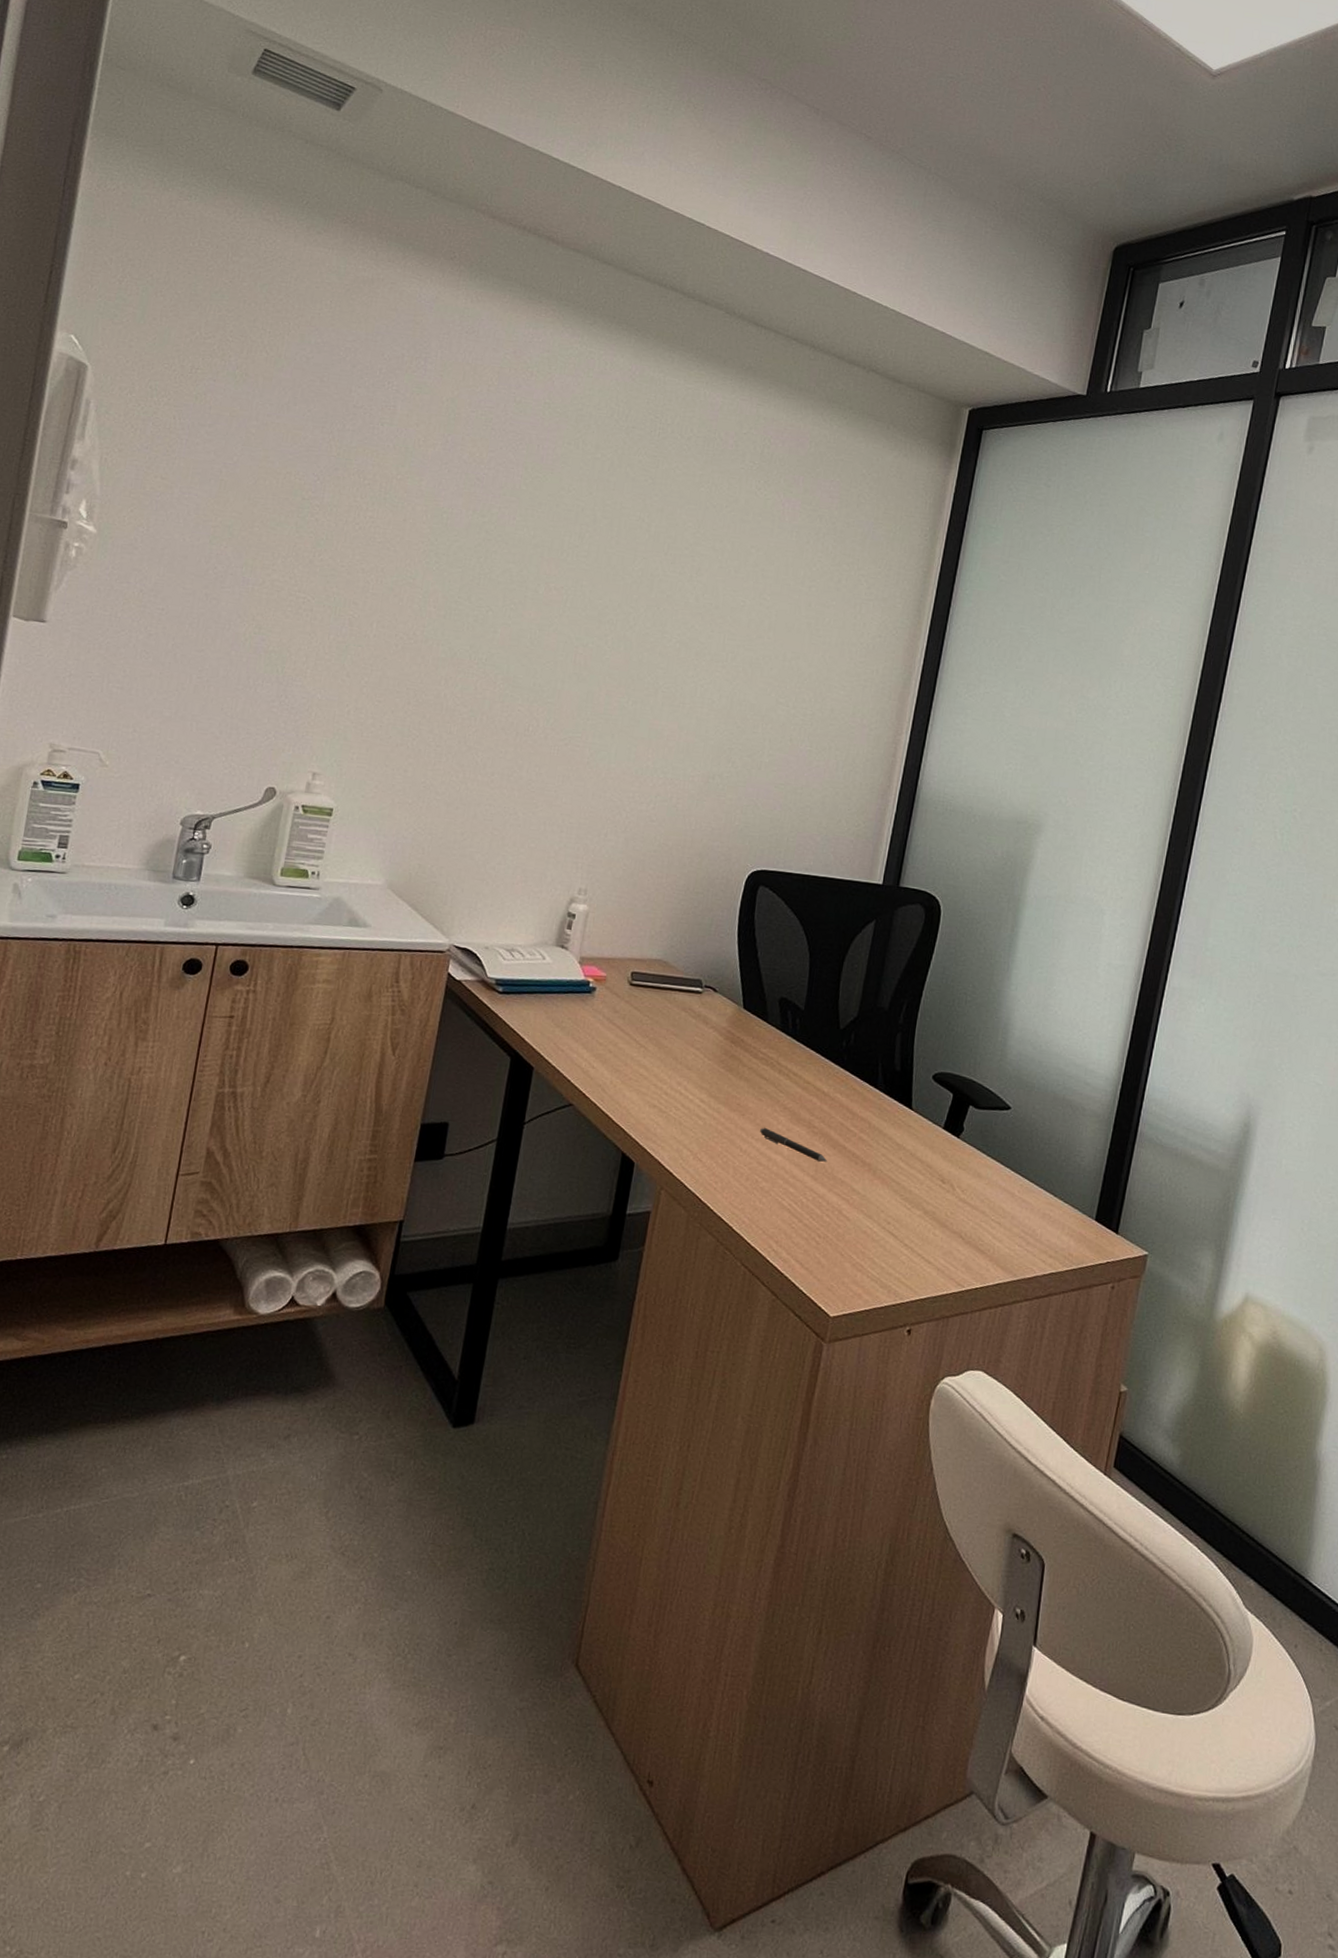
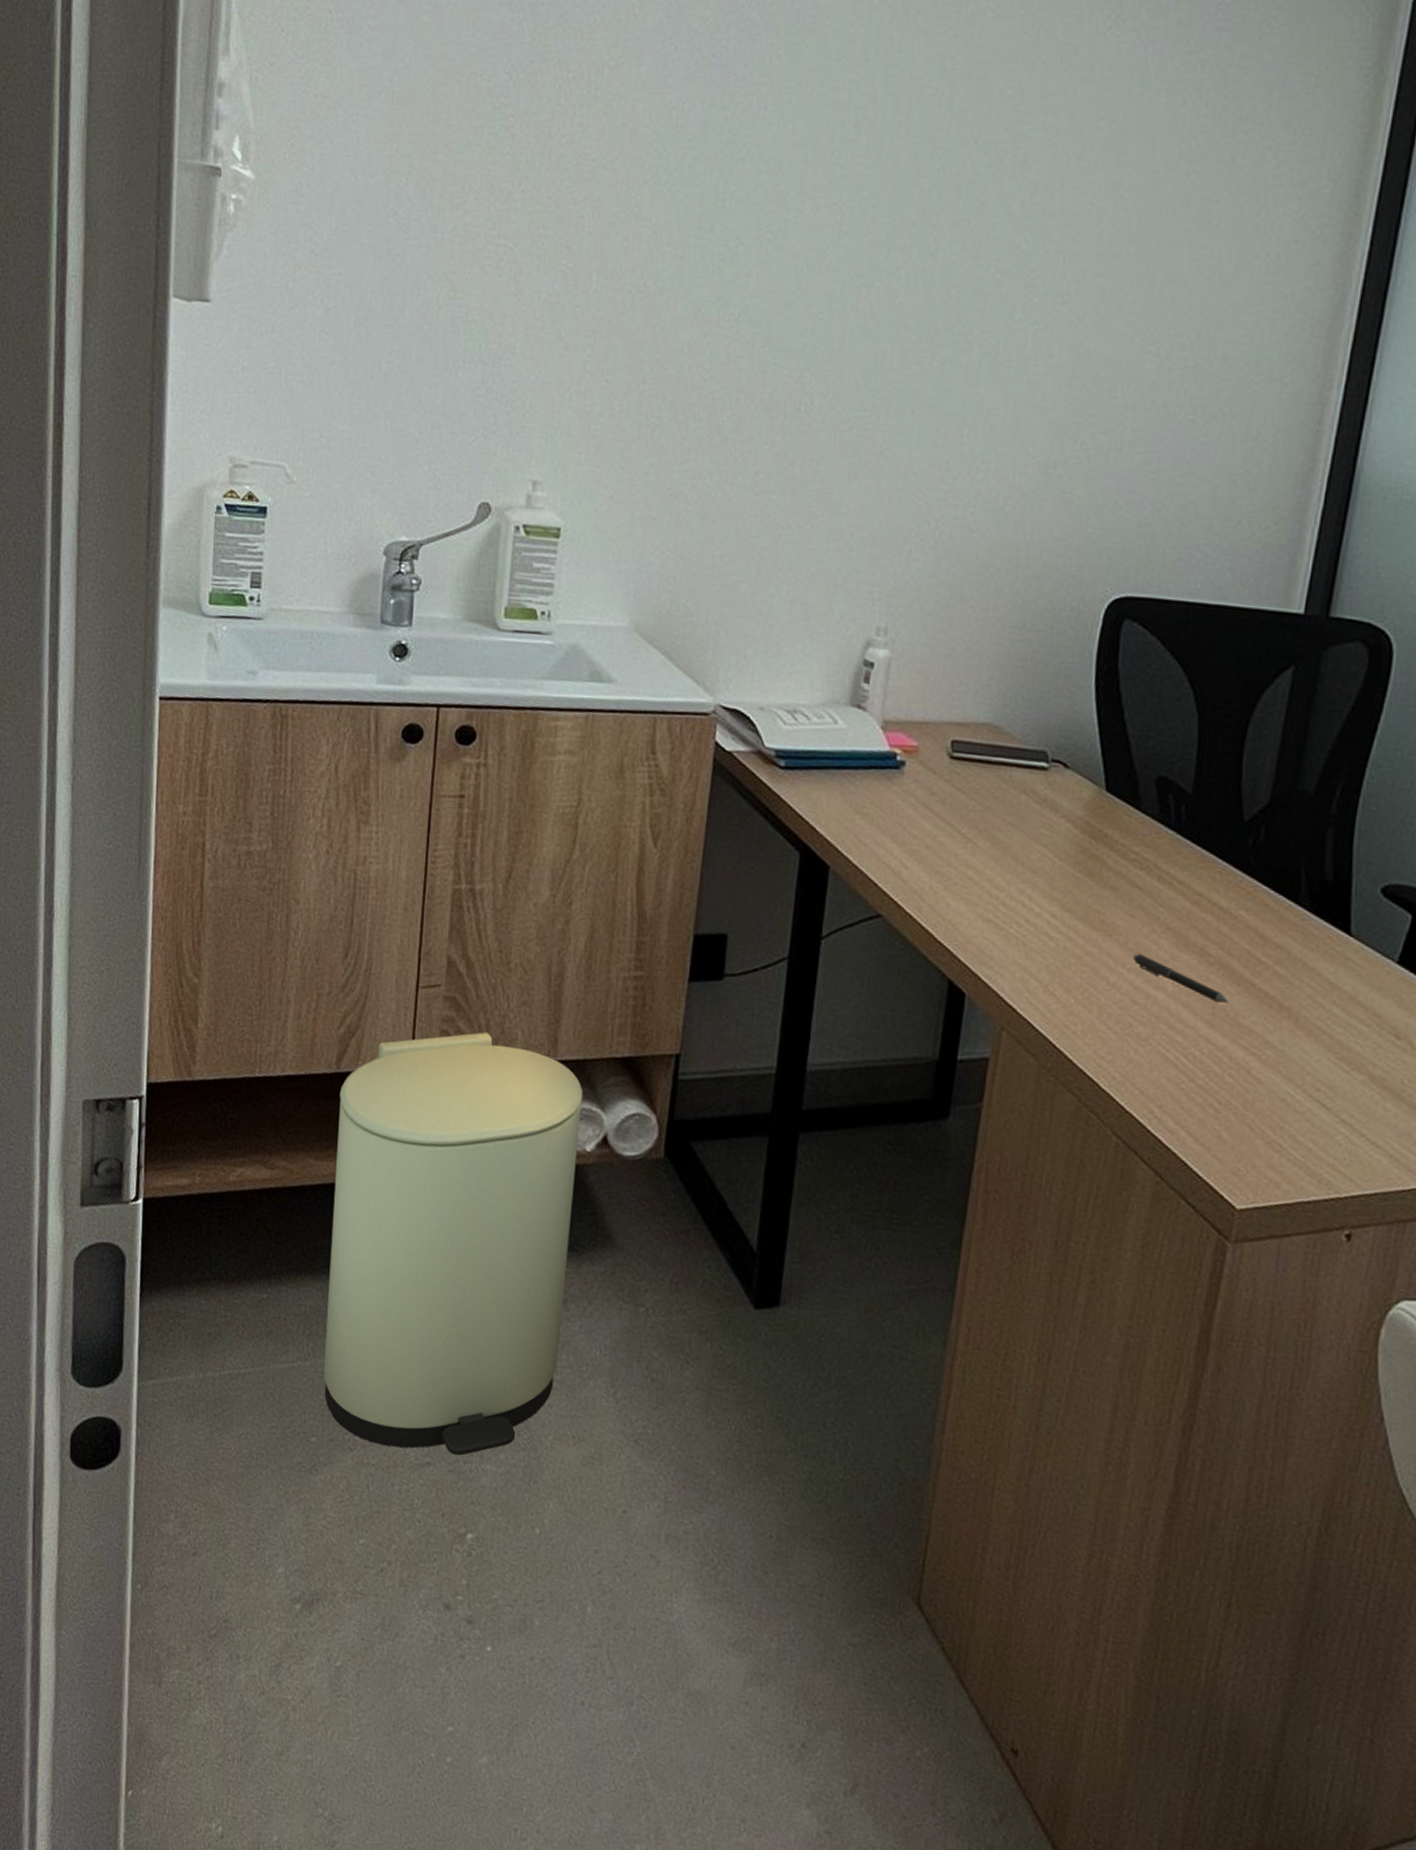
pedal bin: none [53,1210,318,1585] -> present [323,1032,584,1456]

